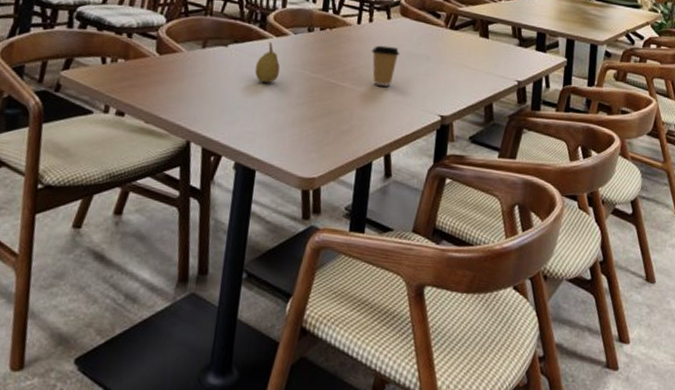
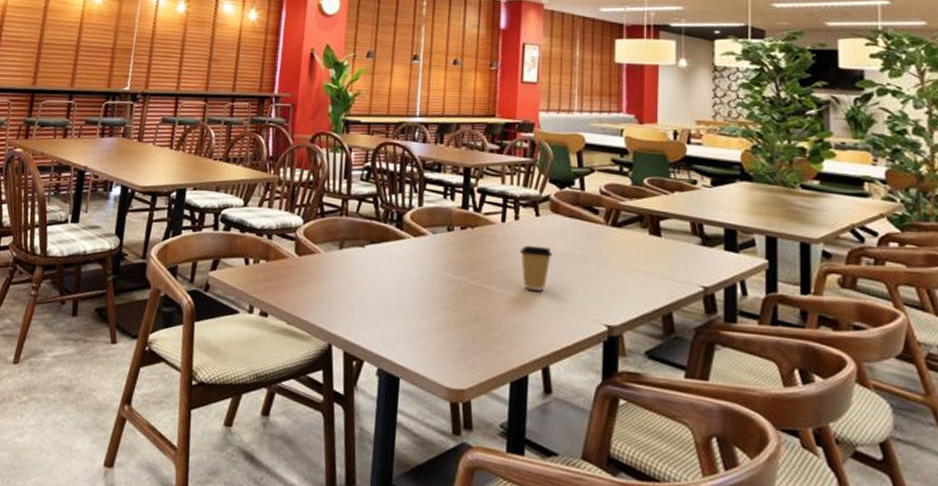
fruit: present [254,42,281,83] -> none [393,243,420,285]

